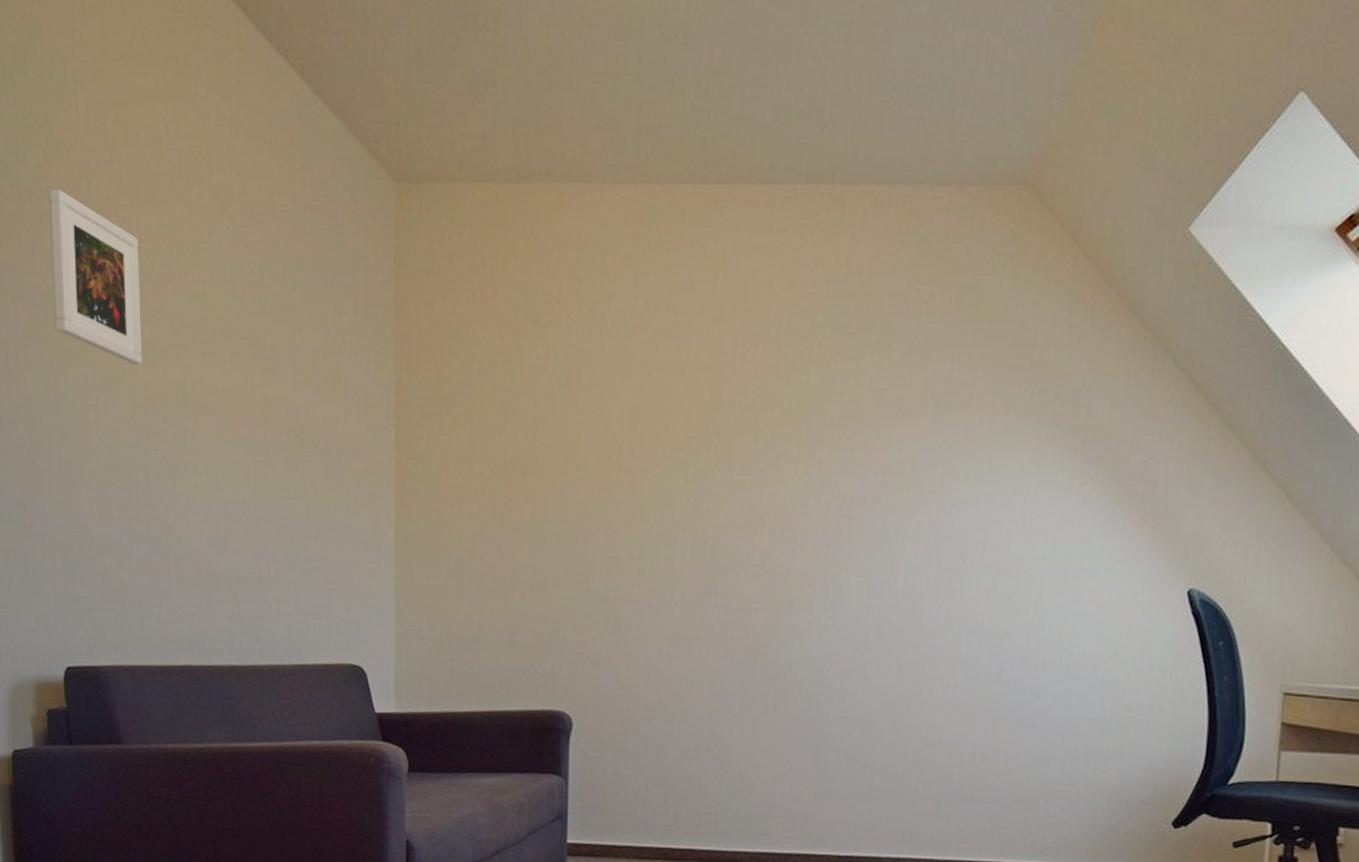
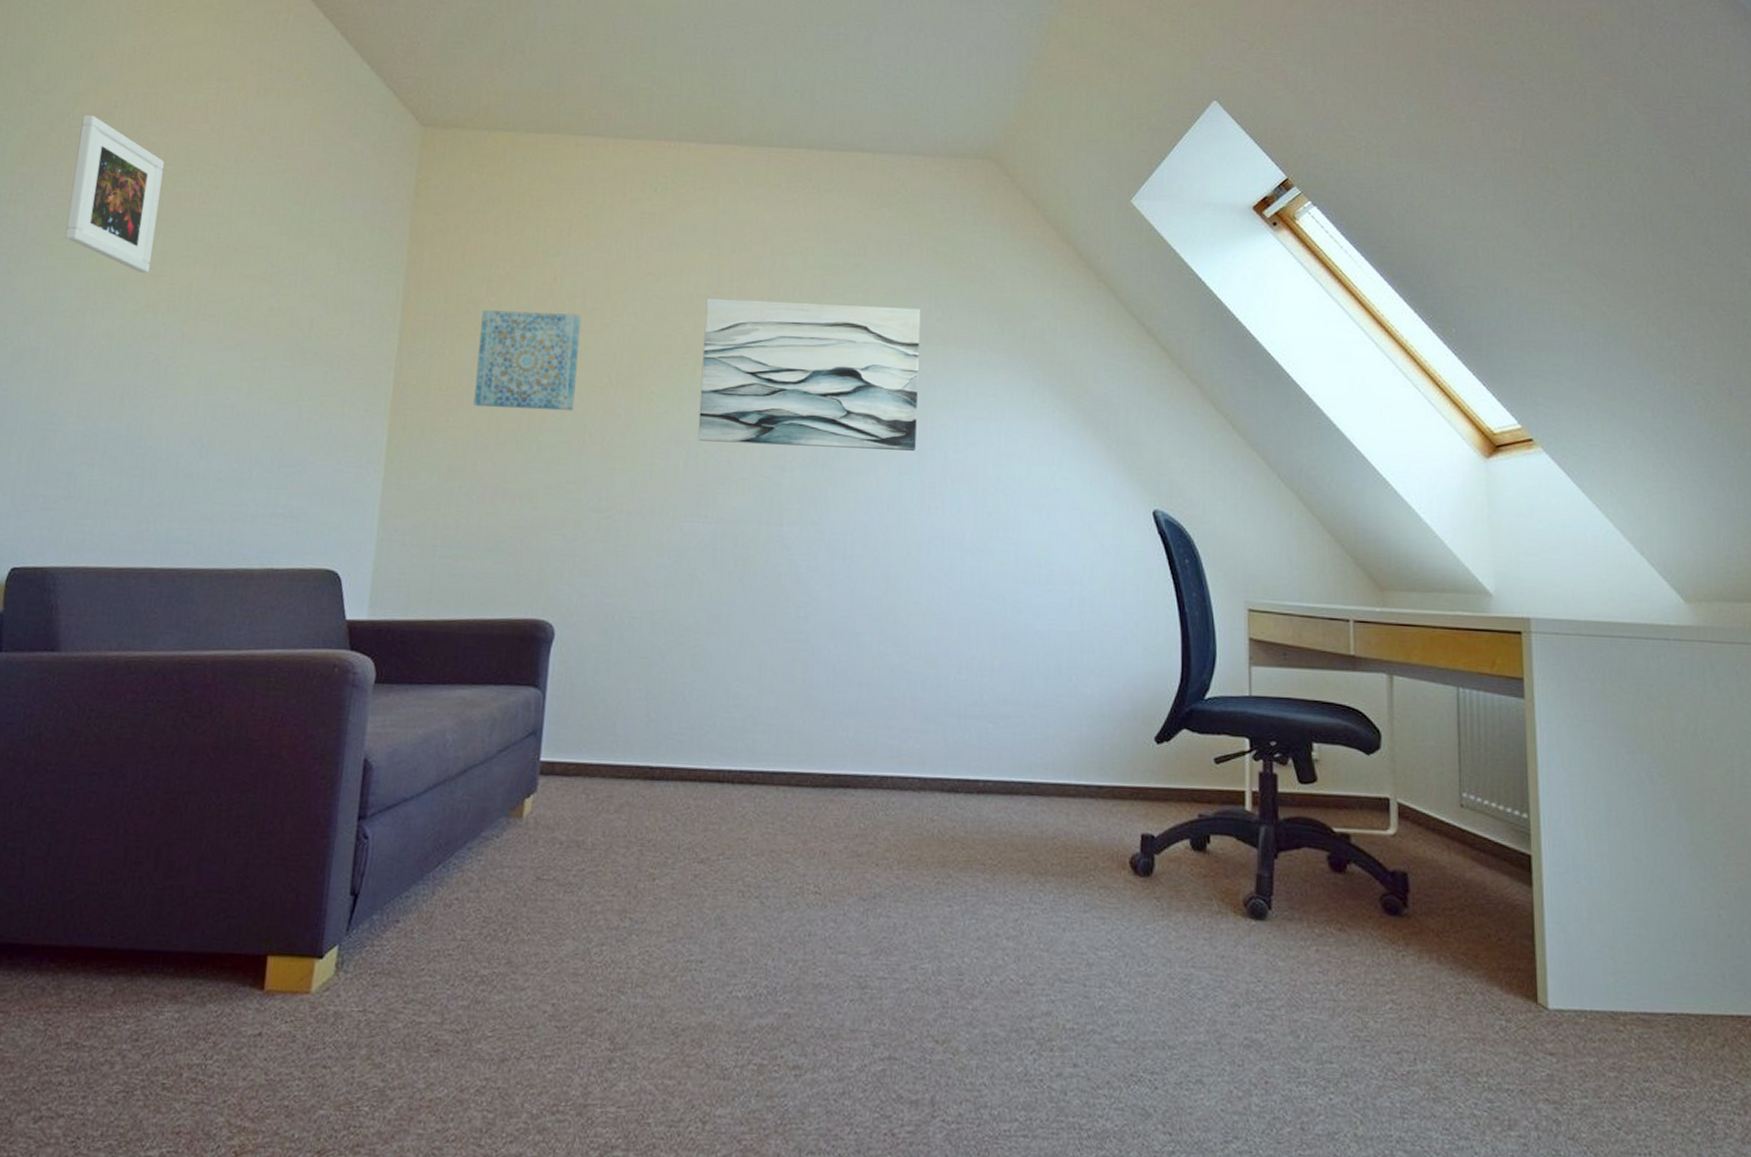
wall art: none [476,391,578,498] -> present [473,310,581,411]
wall art: none [704,368,942,531] -> present [697,298,921,451]

